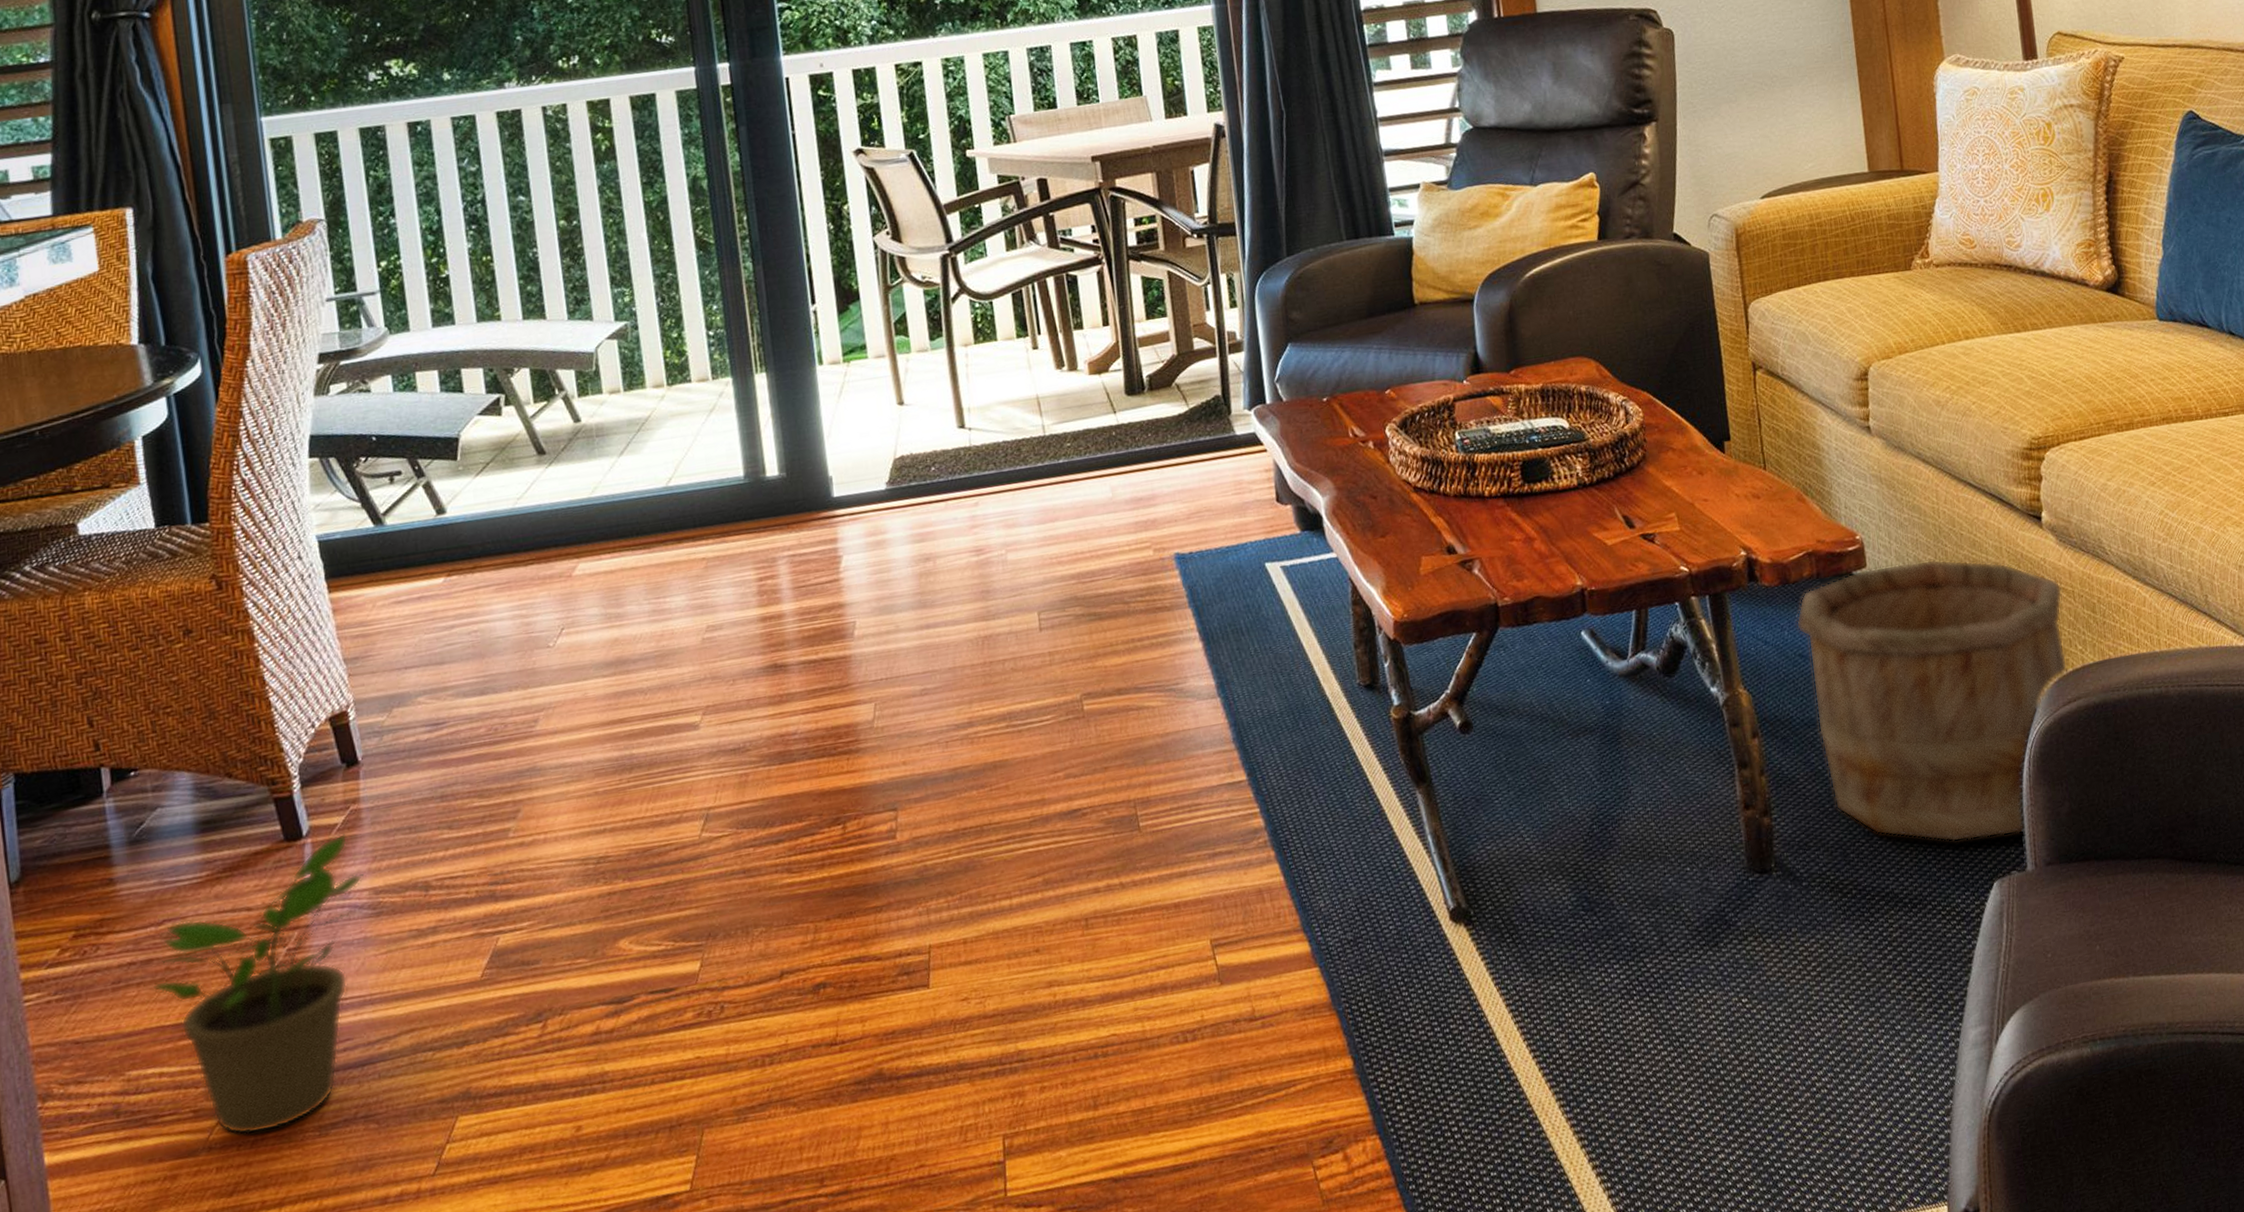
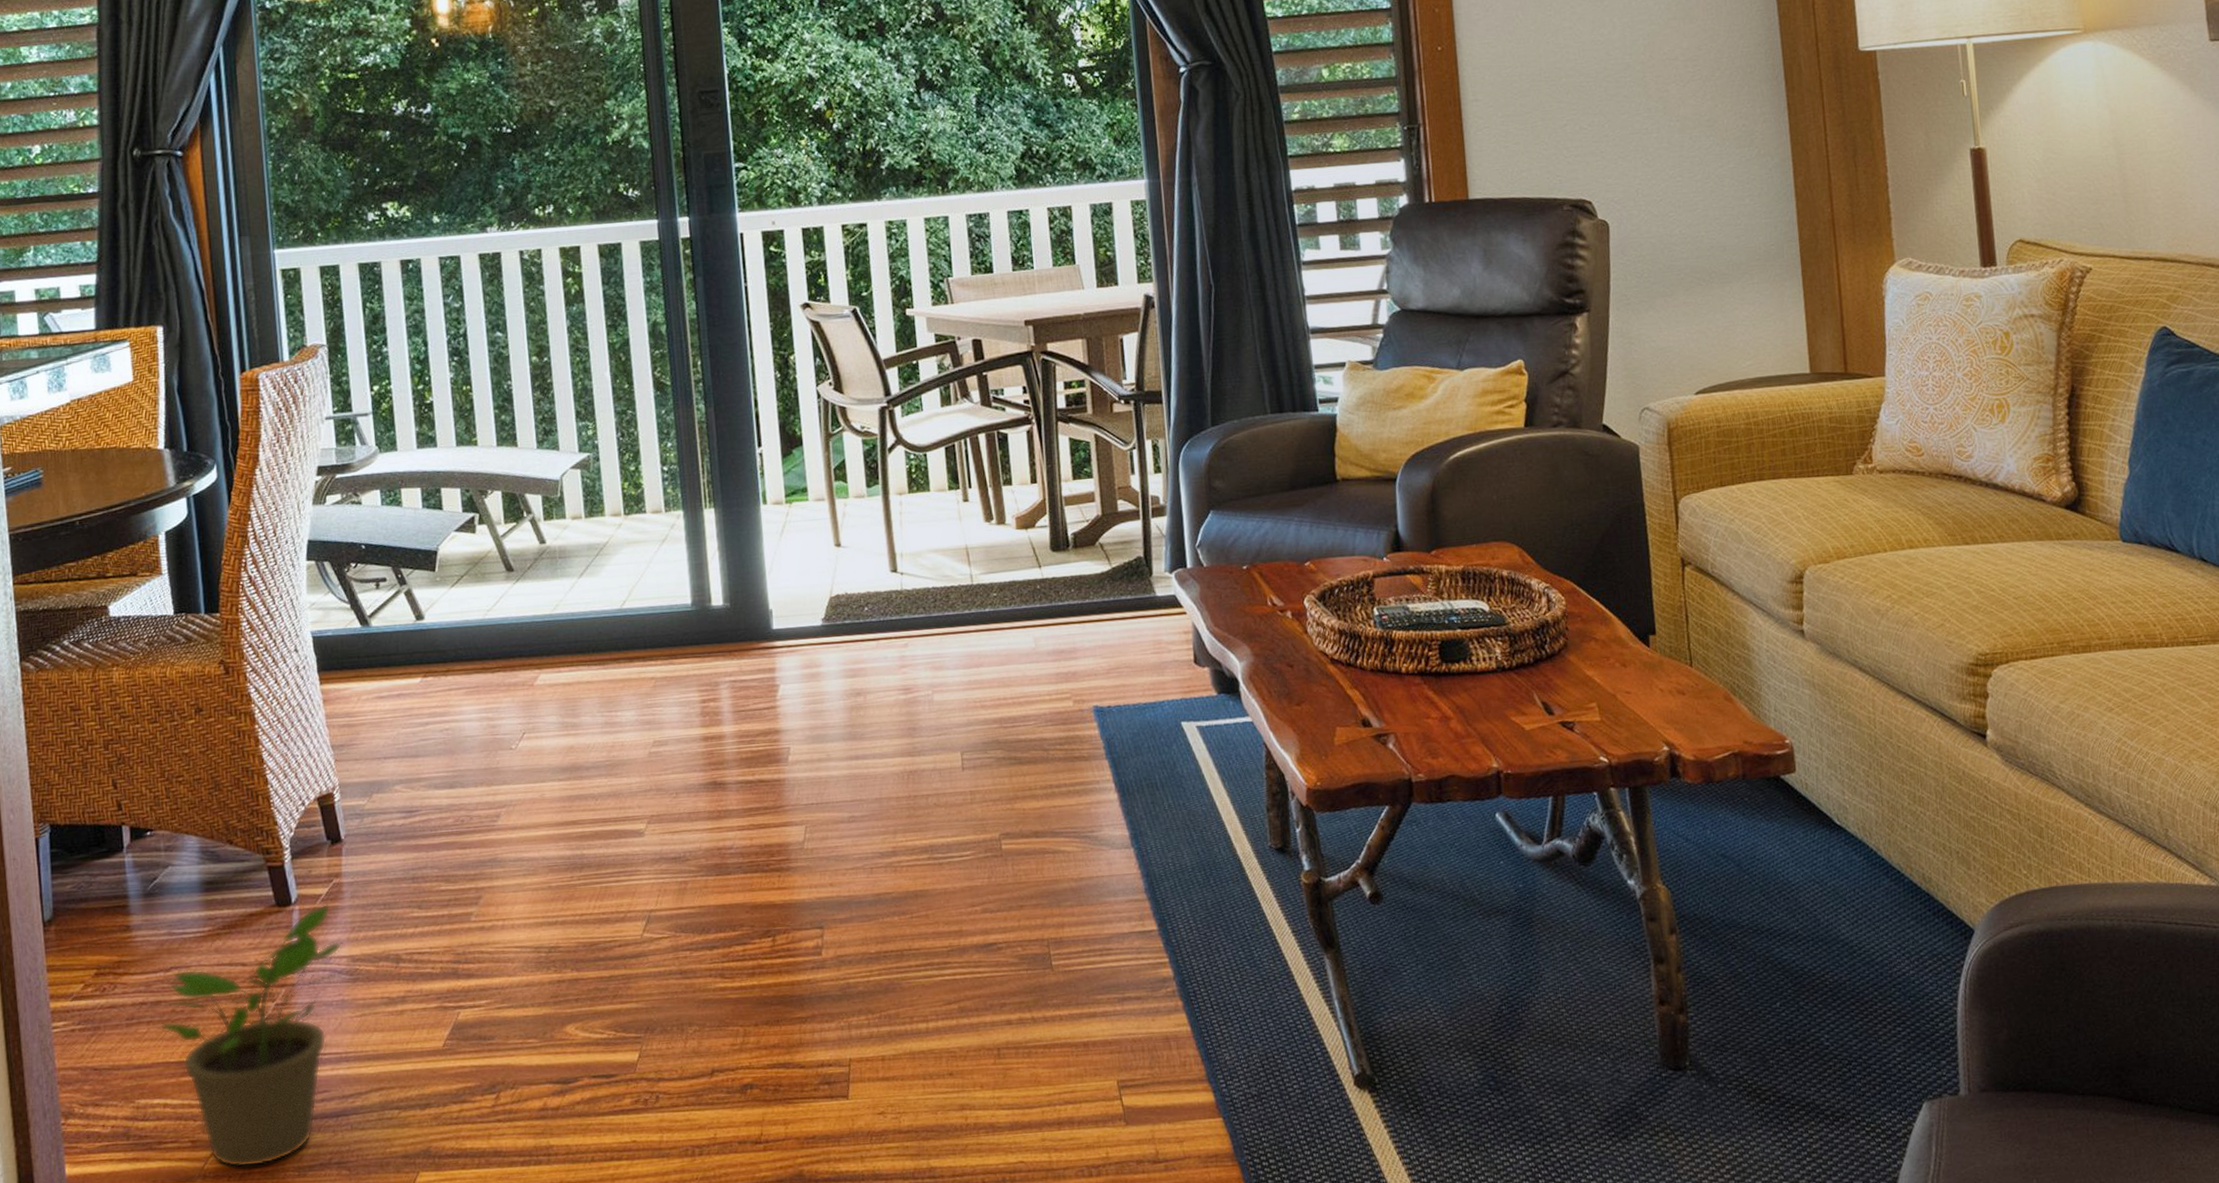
wooden bucket: present [1796,559,2068,843] -> none [1719,769,2011,1059]

